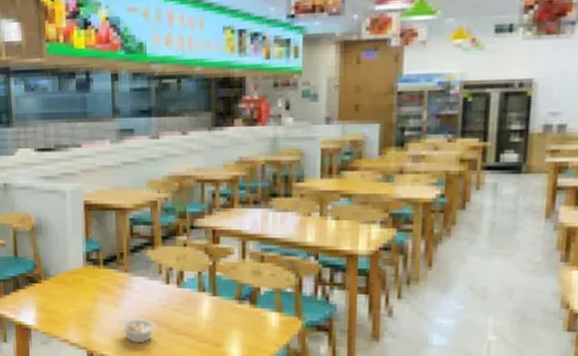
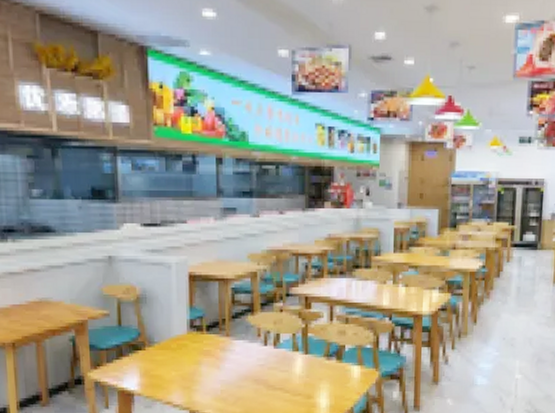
legume: present [120,318,156,344] -> none [222,378,254,401]

